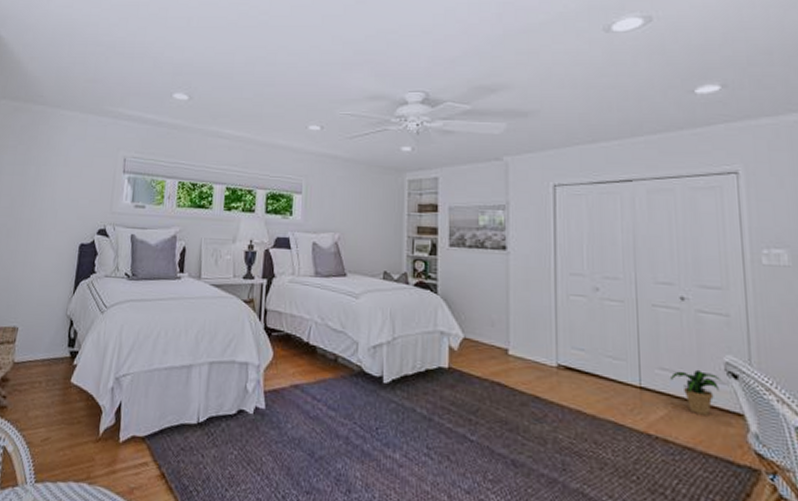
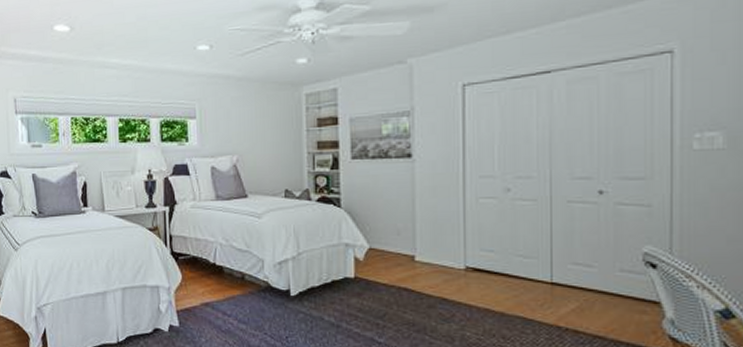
potted plant: present [669,369,722,415] -> none [583,261,639,305]

